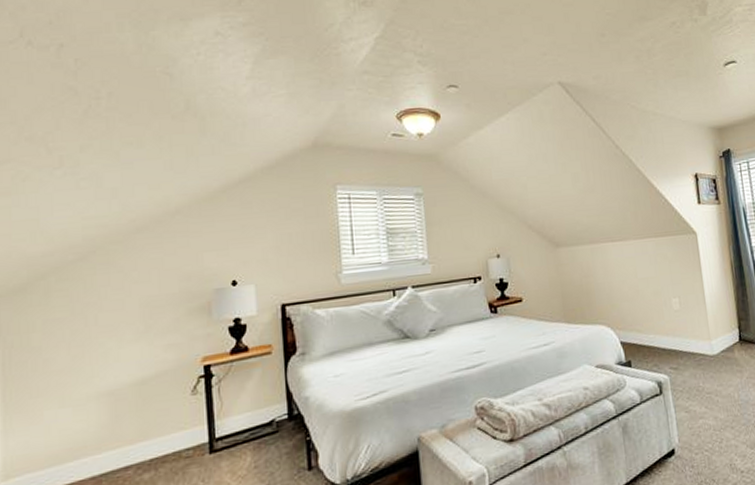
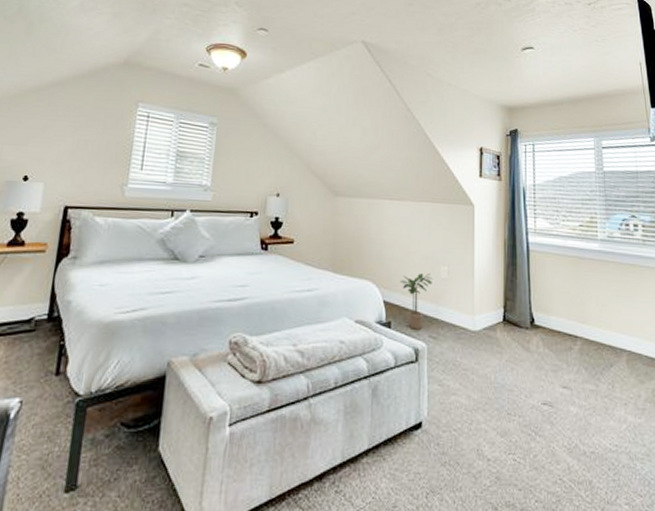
potted plant: none [633,307,667,366] -> present [399,272,434,331]

